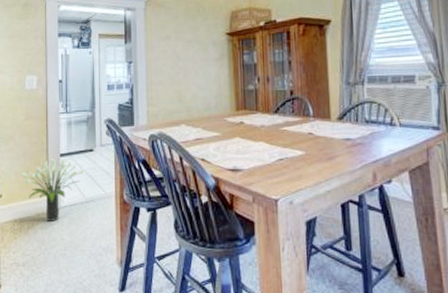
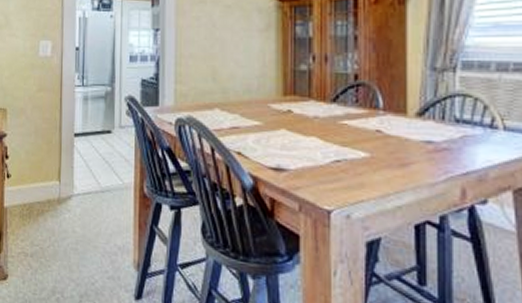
potted plant: present [22,159,83,221] -> none [33,138,99,210]

